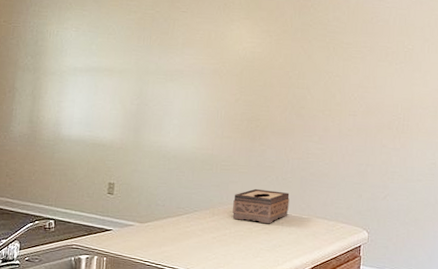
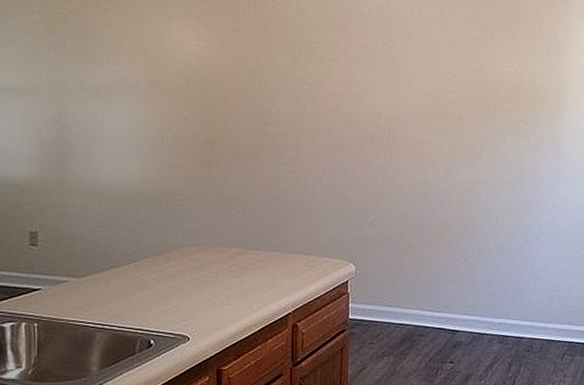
tissue box: present [232,188,290,224] -> none [192,225,260,266]

